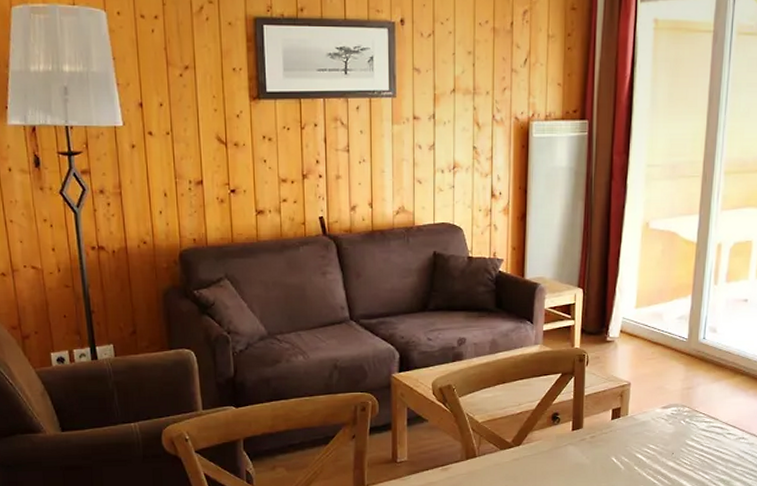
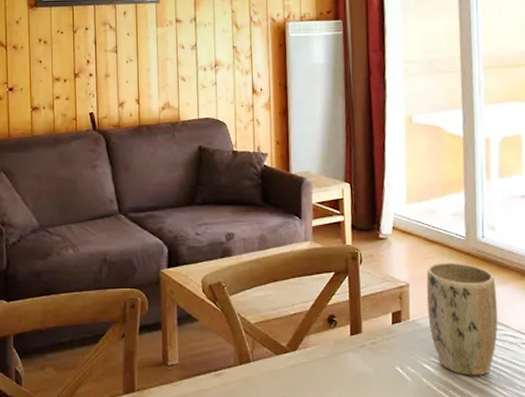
plant pot: none [645,362,711,463] -> present [426,262,498,376]

